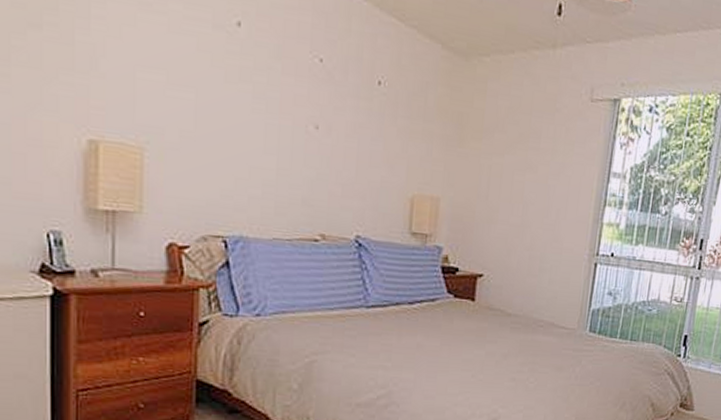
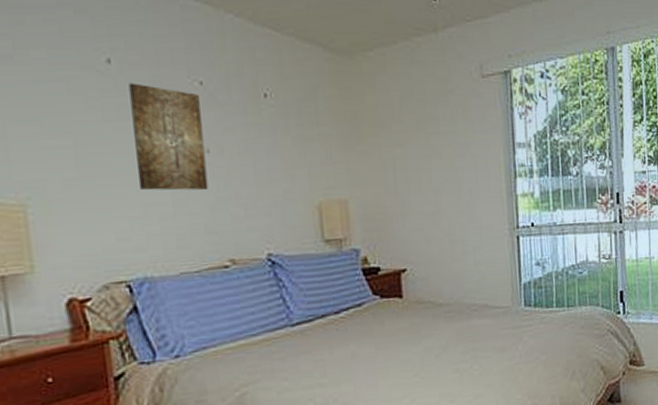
wall art: none [249,49,317,164] -> present [129,83,208,191]

